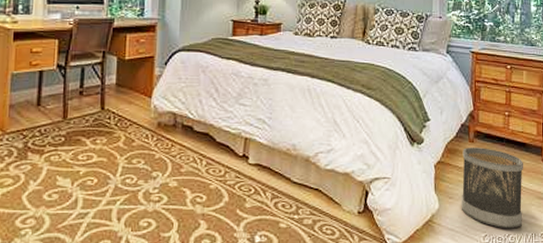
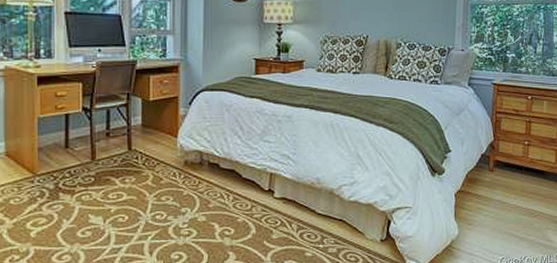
wastebasket: present [461,148,523,229] -> none [479,176,541,252]

